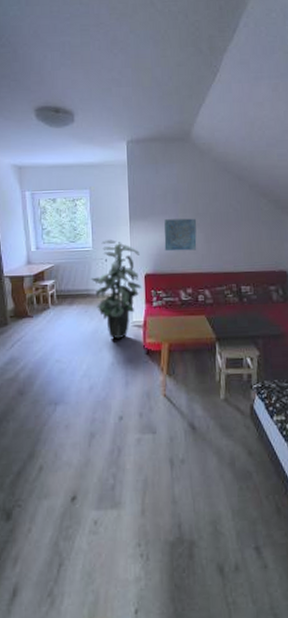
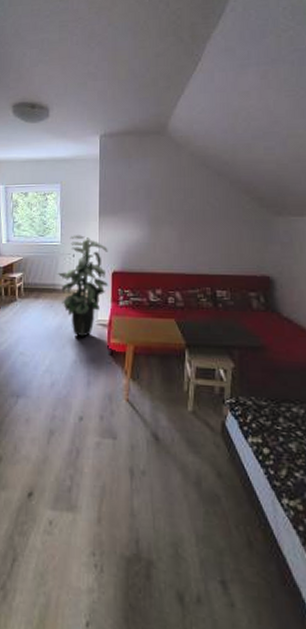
wall art: present [164,218,197,251] -> none [134,215,170,249]

